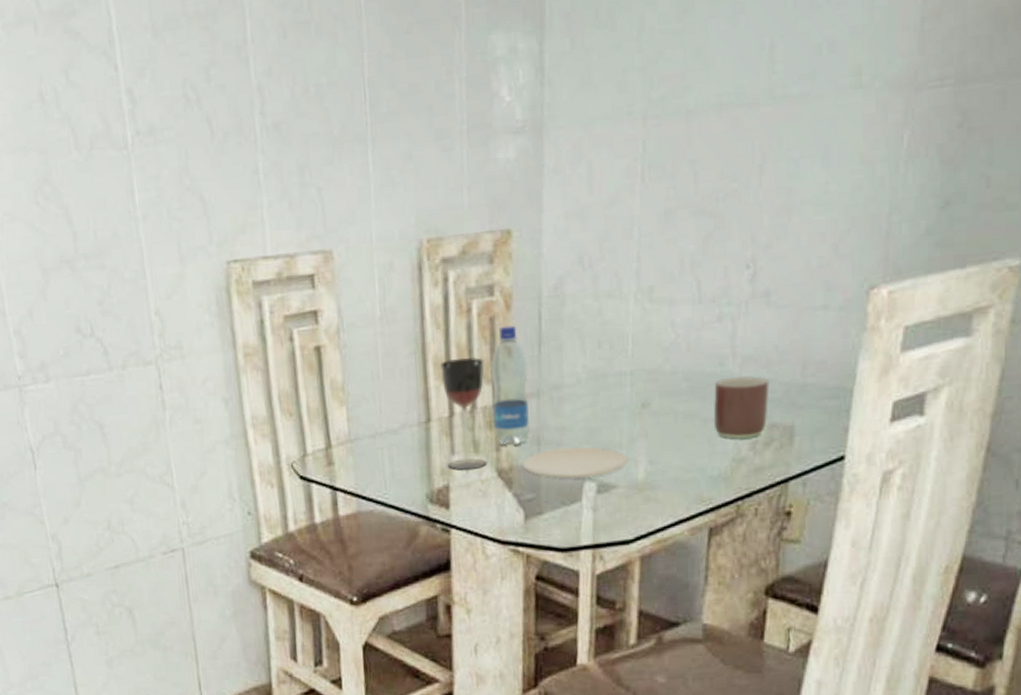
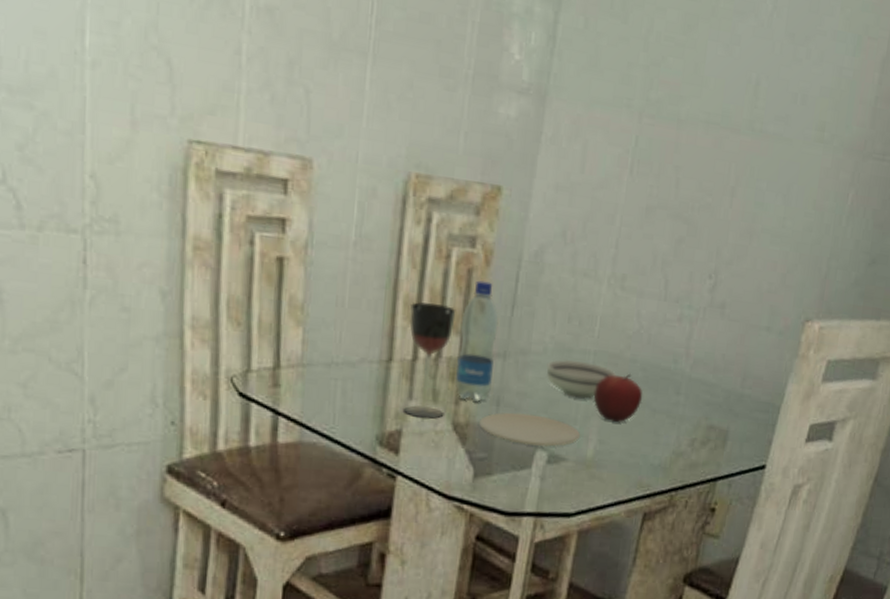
bowl: none [582,383,659,422] -> present [546,359,617,399]
fruit: none [637,386,691,439] -> present [594,373,643,422]
mug: present [713,376,770,439] -> none [661,375,714,435]

